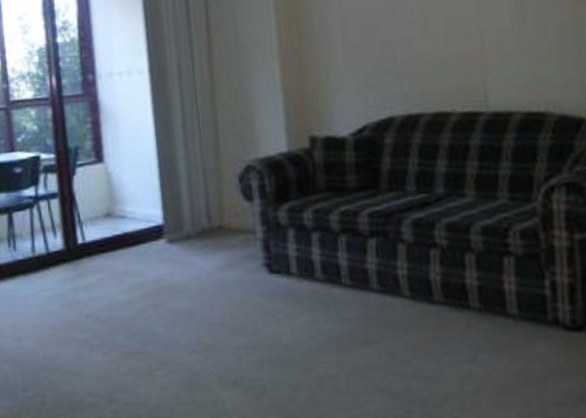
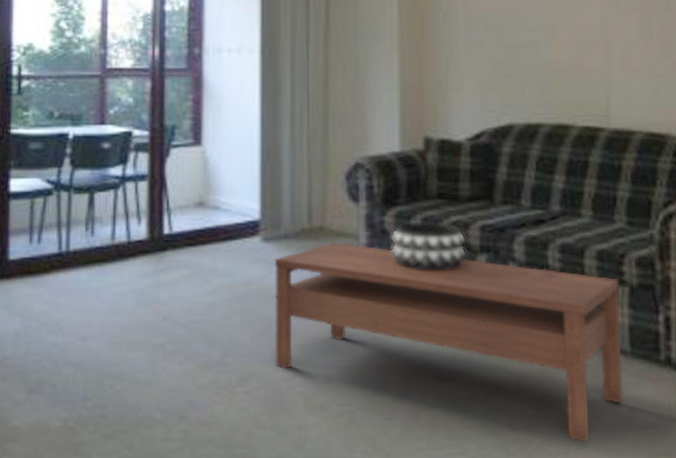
coffee table: none [180,238,513,397] -> present [274,241,623,441]
decorative bowl: none [285,212,358,258] -> present [390,220,466,270]

